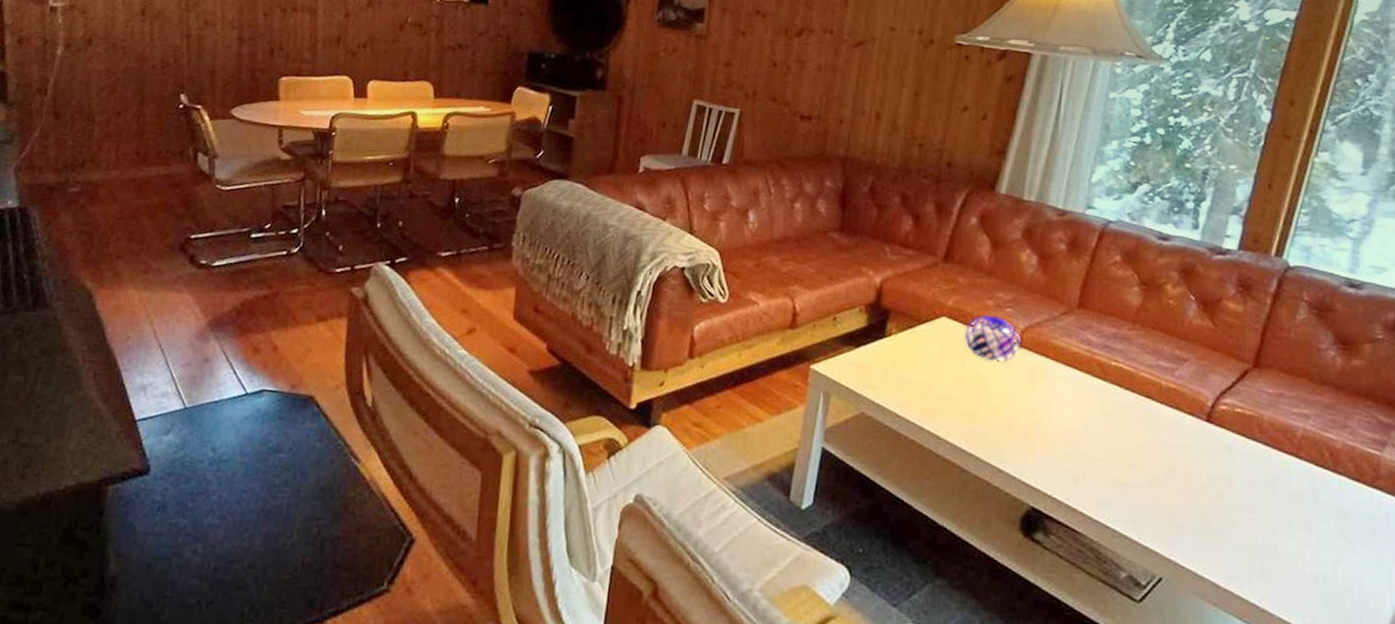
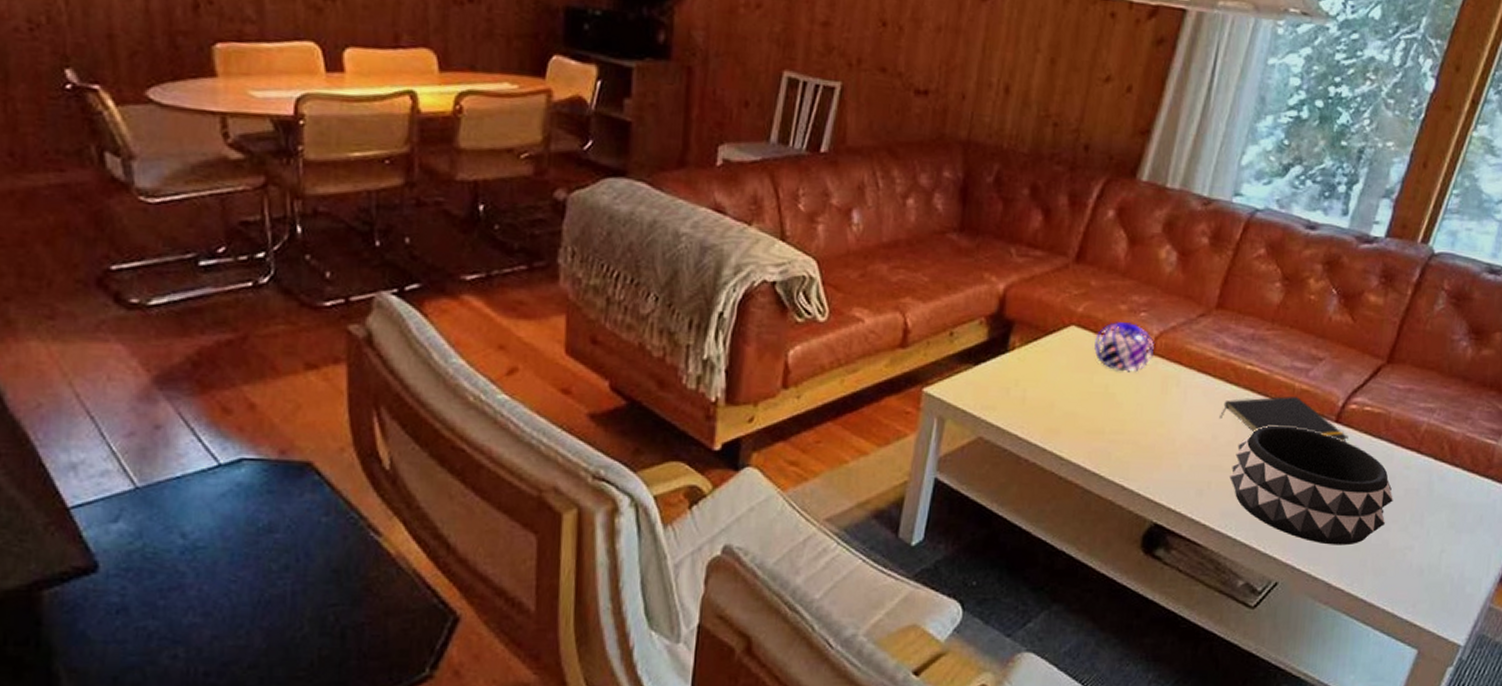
notepad: none [1089,393,1221,442] -> present [1220,396,1349,443]
decorative bowl: none [1104,420,1276,547] -> present [1230,425,1393,546]

